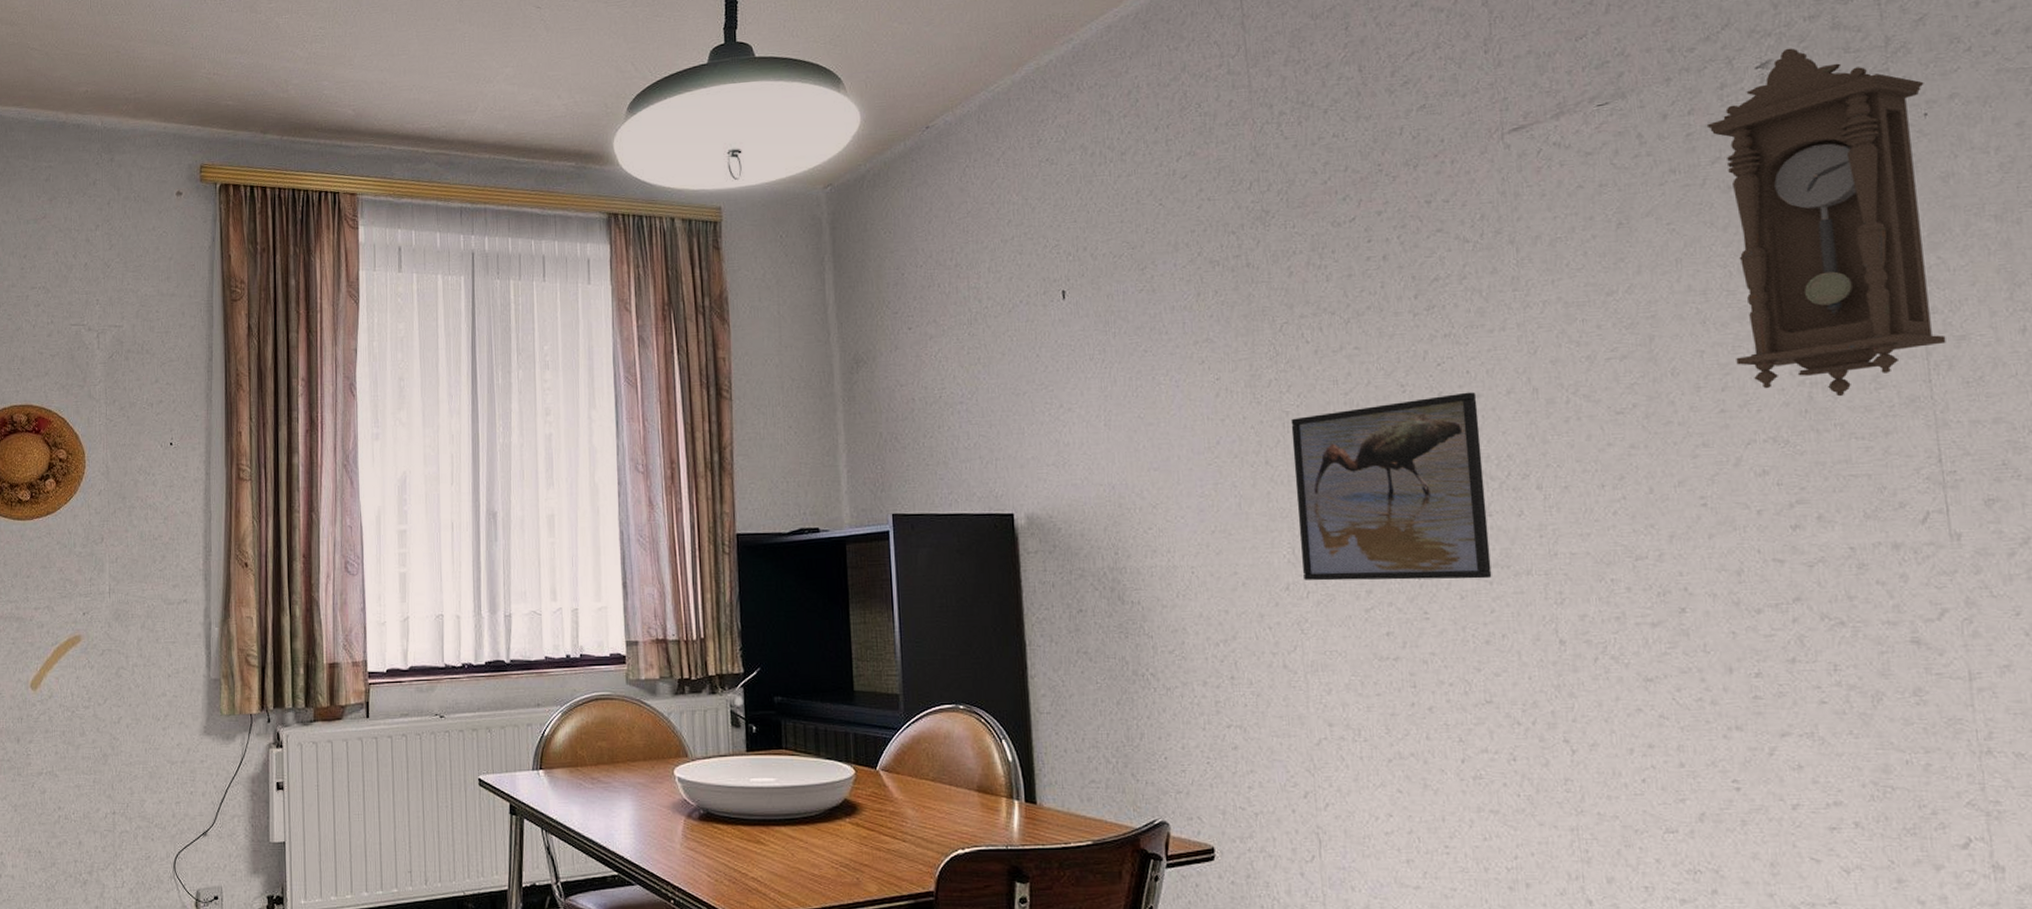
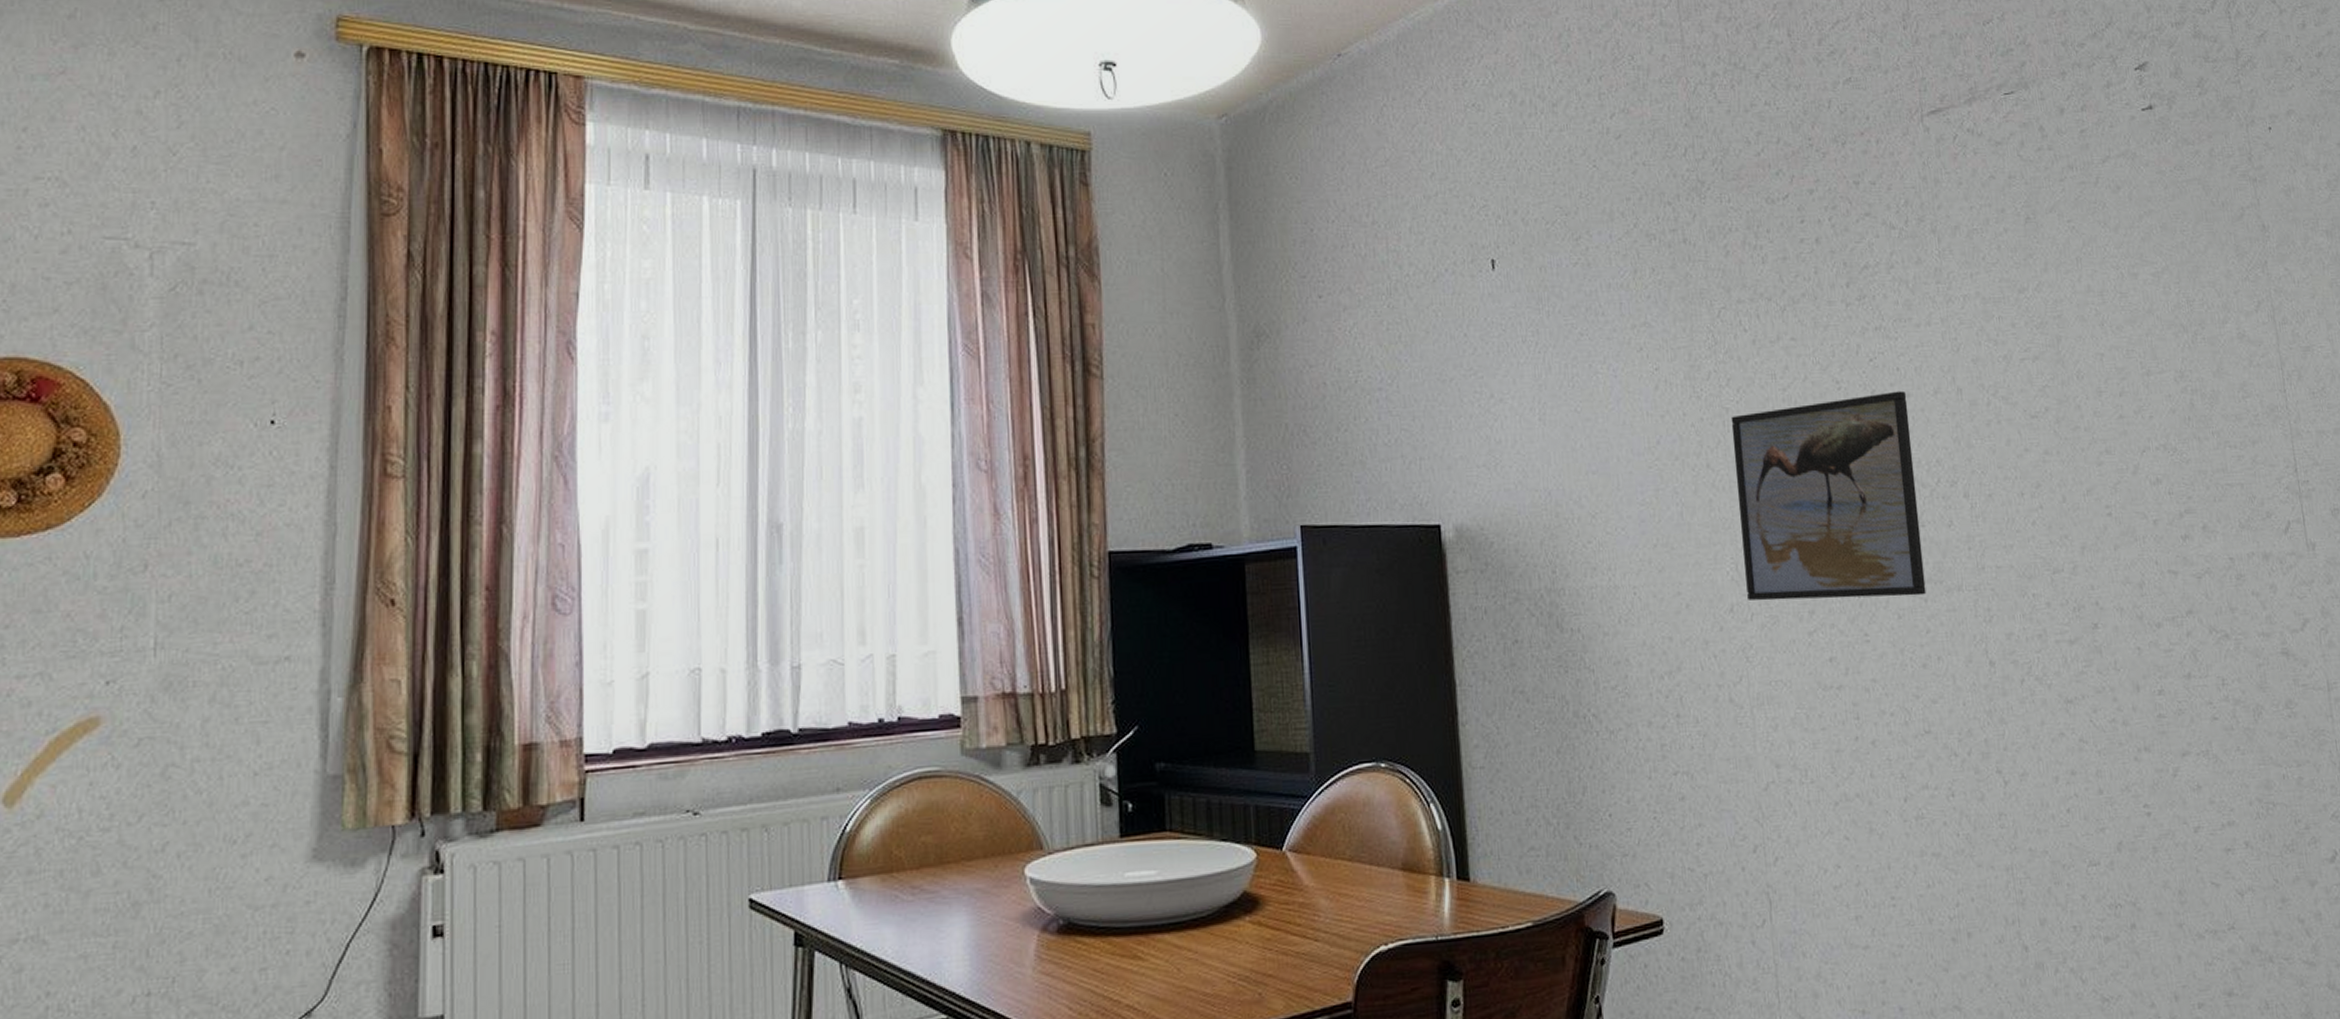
pendulum clock: present [1706,48,1946,397] -> none [2097,52,2296,405]

